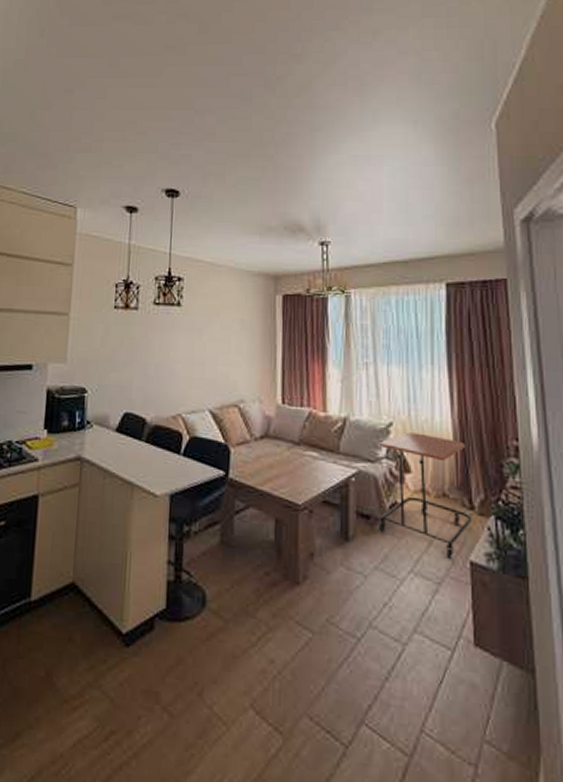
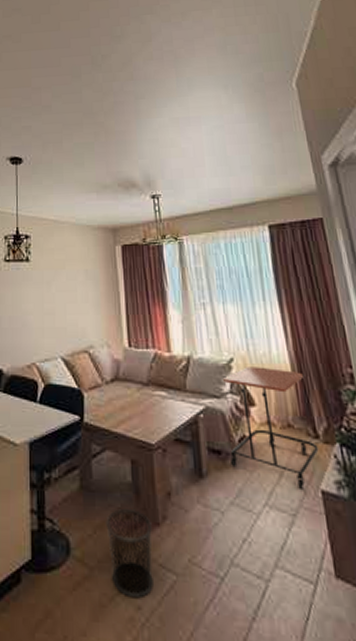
waste bin: none [244,566,291,652] -> present [105,509,153,599]

